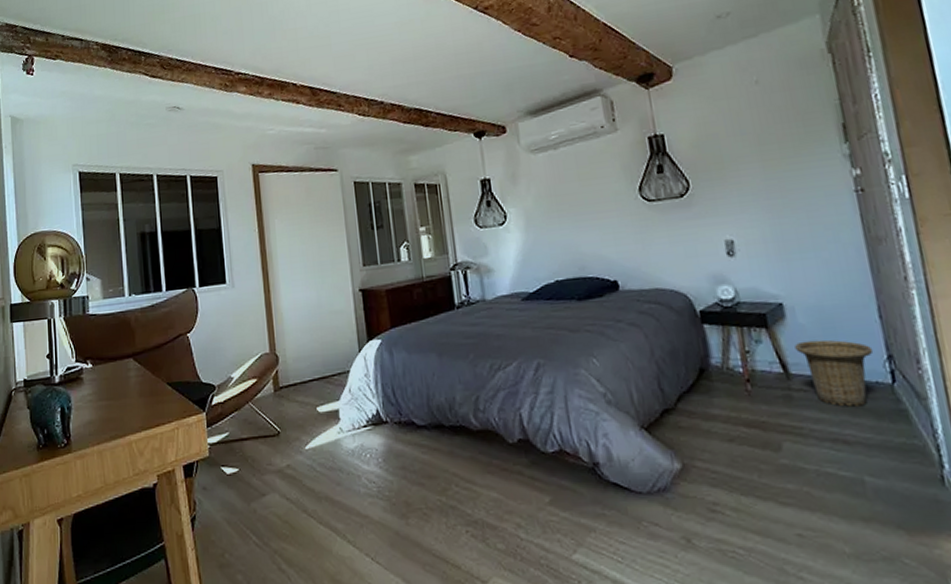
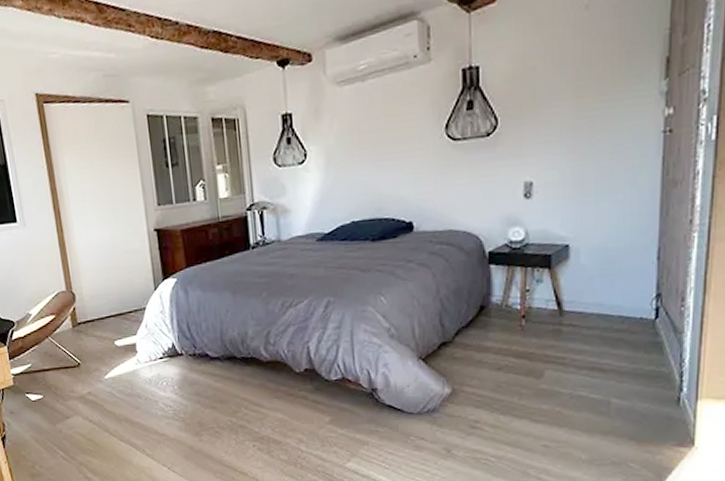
basket: present [795,339,874,407] -> none [573,279,645,340]

